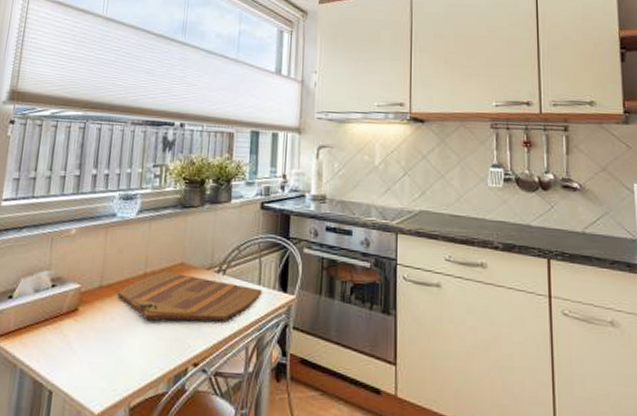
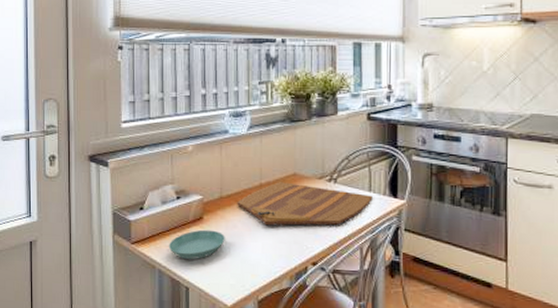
saucer: none [36,323,101,359] -> present [169,229,225,260]

